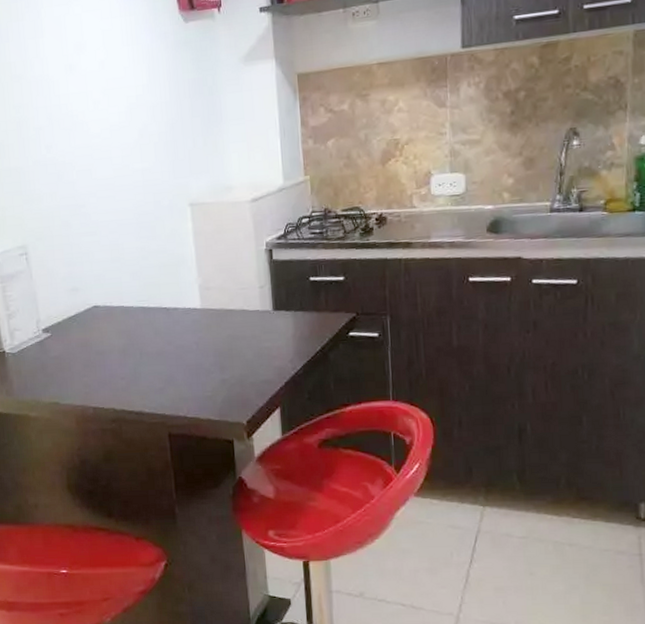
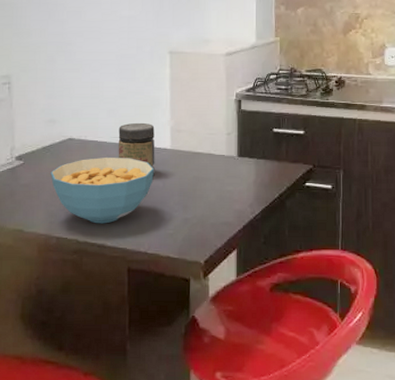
cereal bowl: none [79,321,186,391] -> present [50,156,154,224]
jar: none [144,283,187,337] -> present [118,122,155,175]

